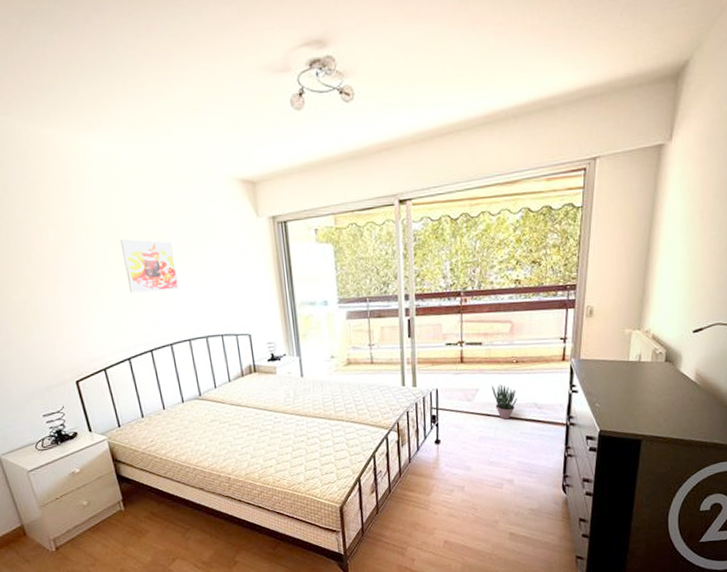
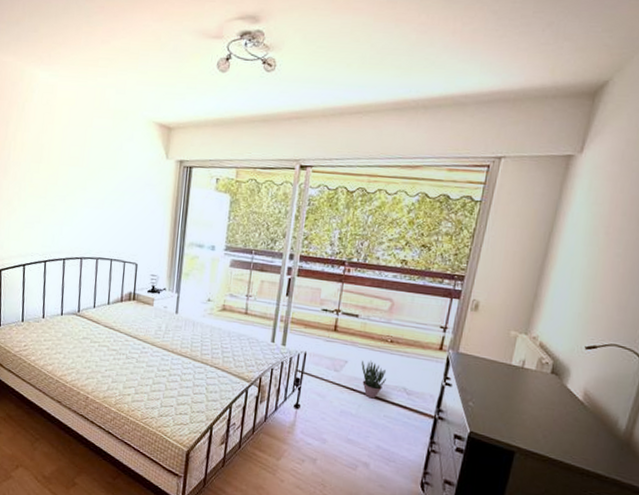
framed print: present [120,238,179,293] -> none [40,157,86,212]

